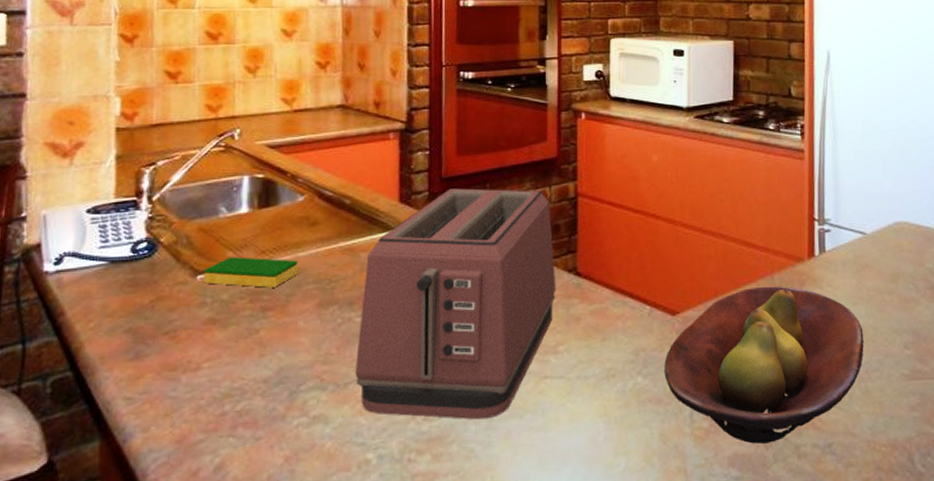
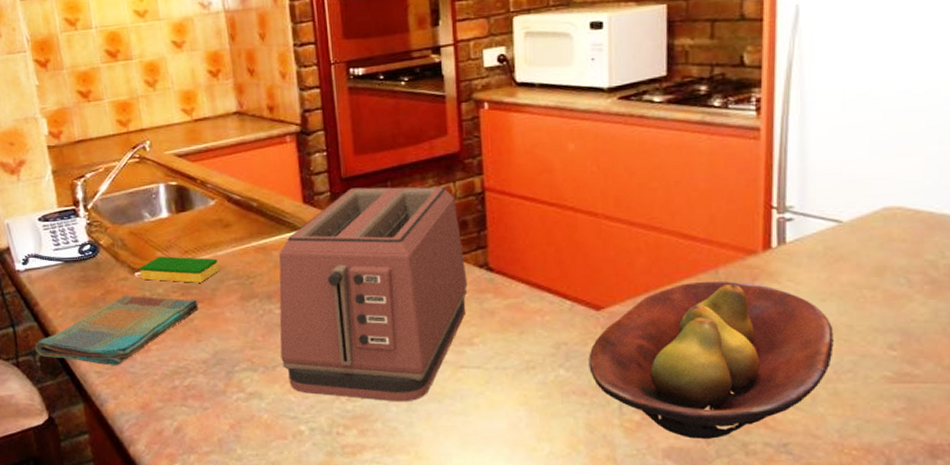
dish towel: none [47,302,268,391] -> present [34,295,198,367]

